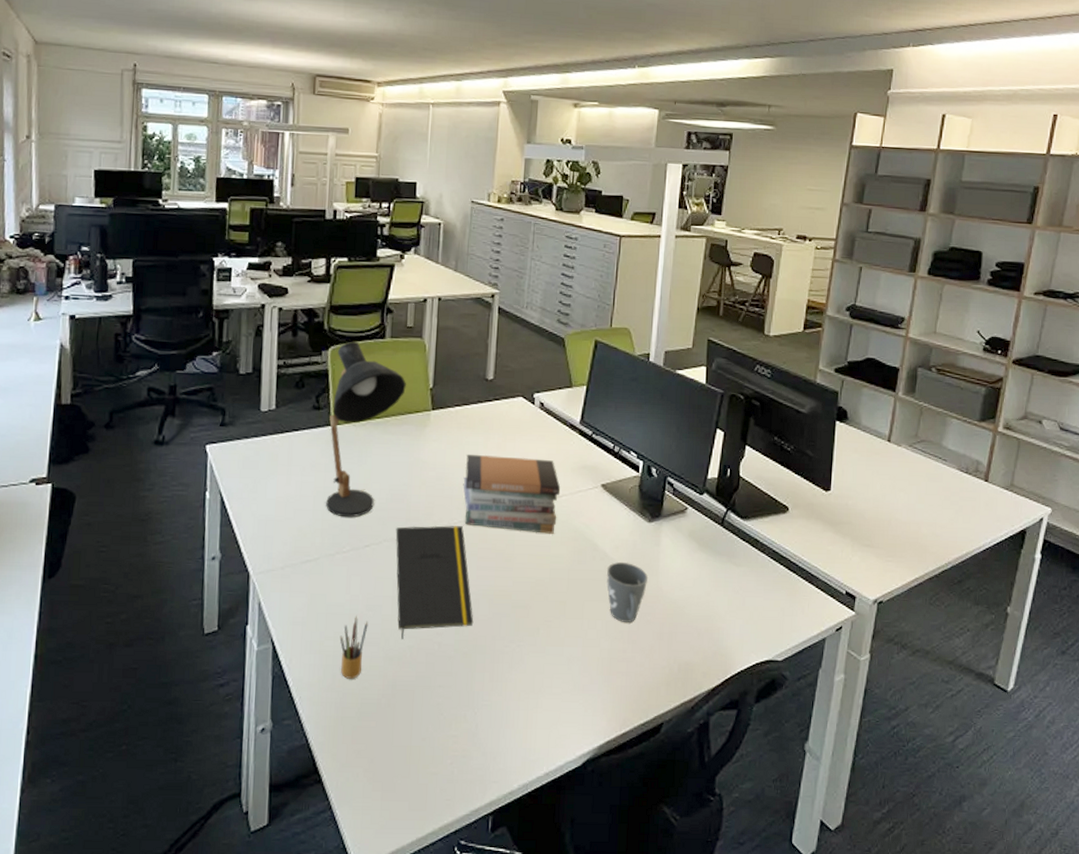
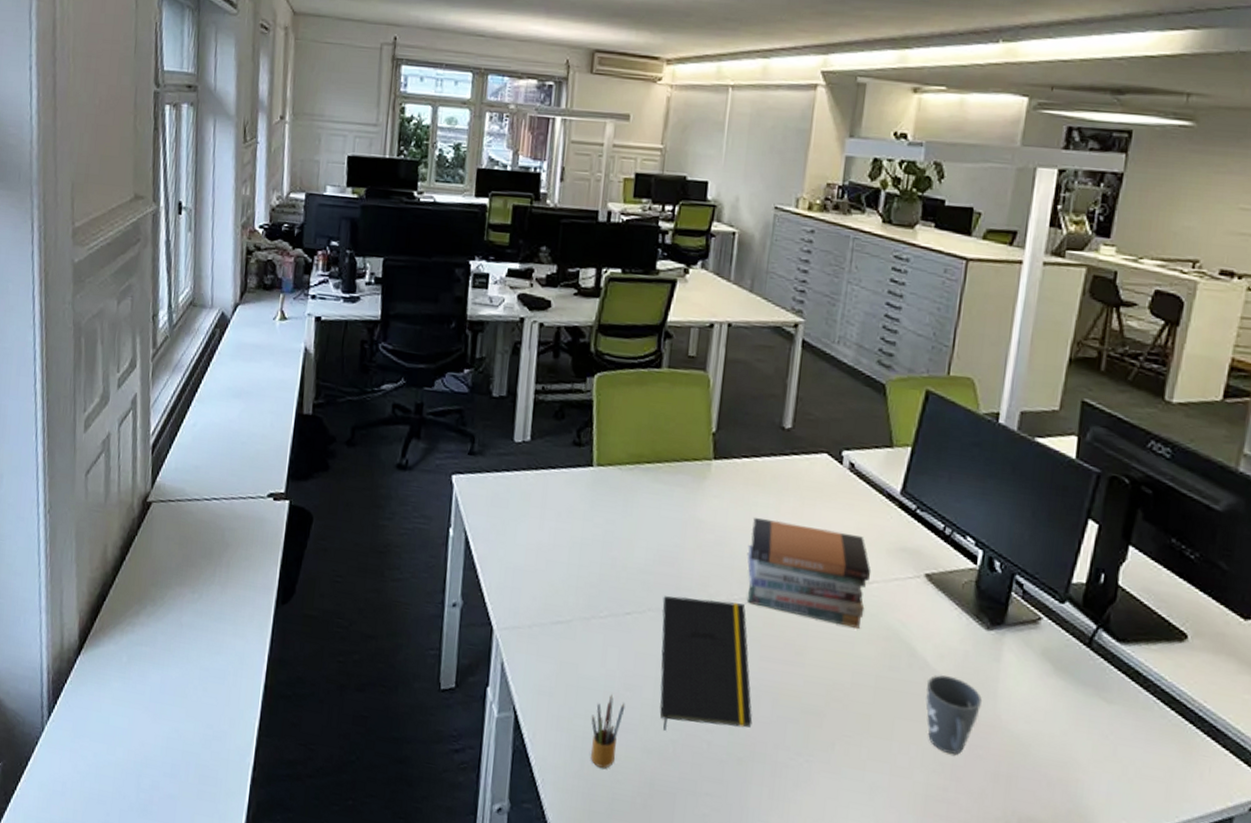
desk lamp: present [326,341,406,518] -> none [582,368,684,578]

